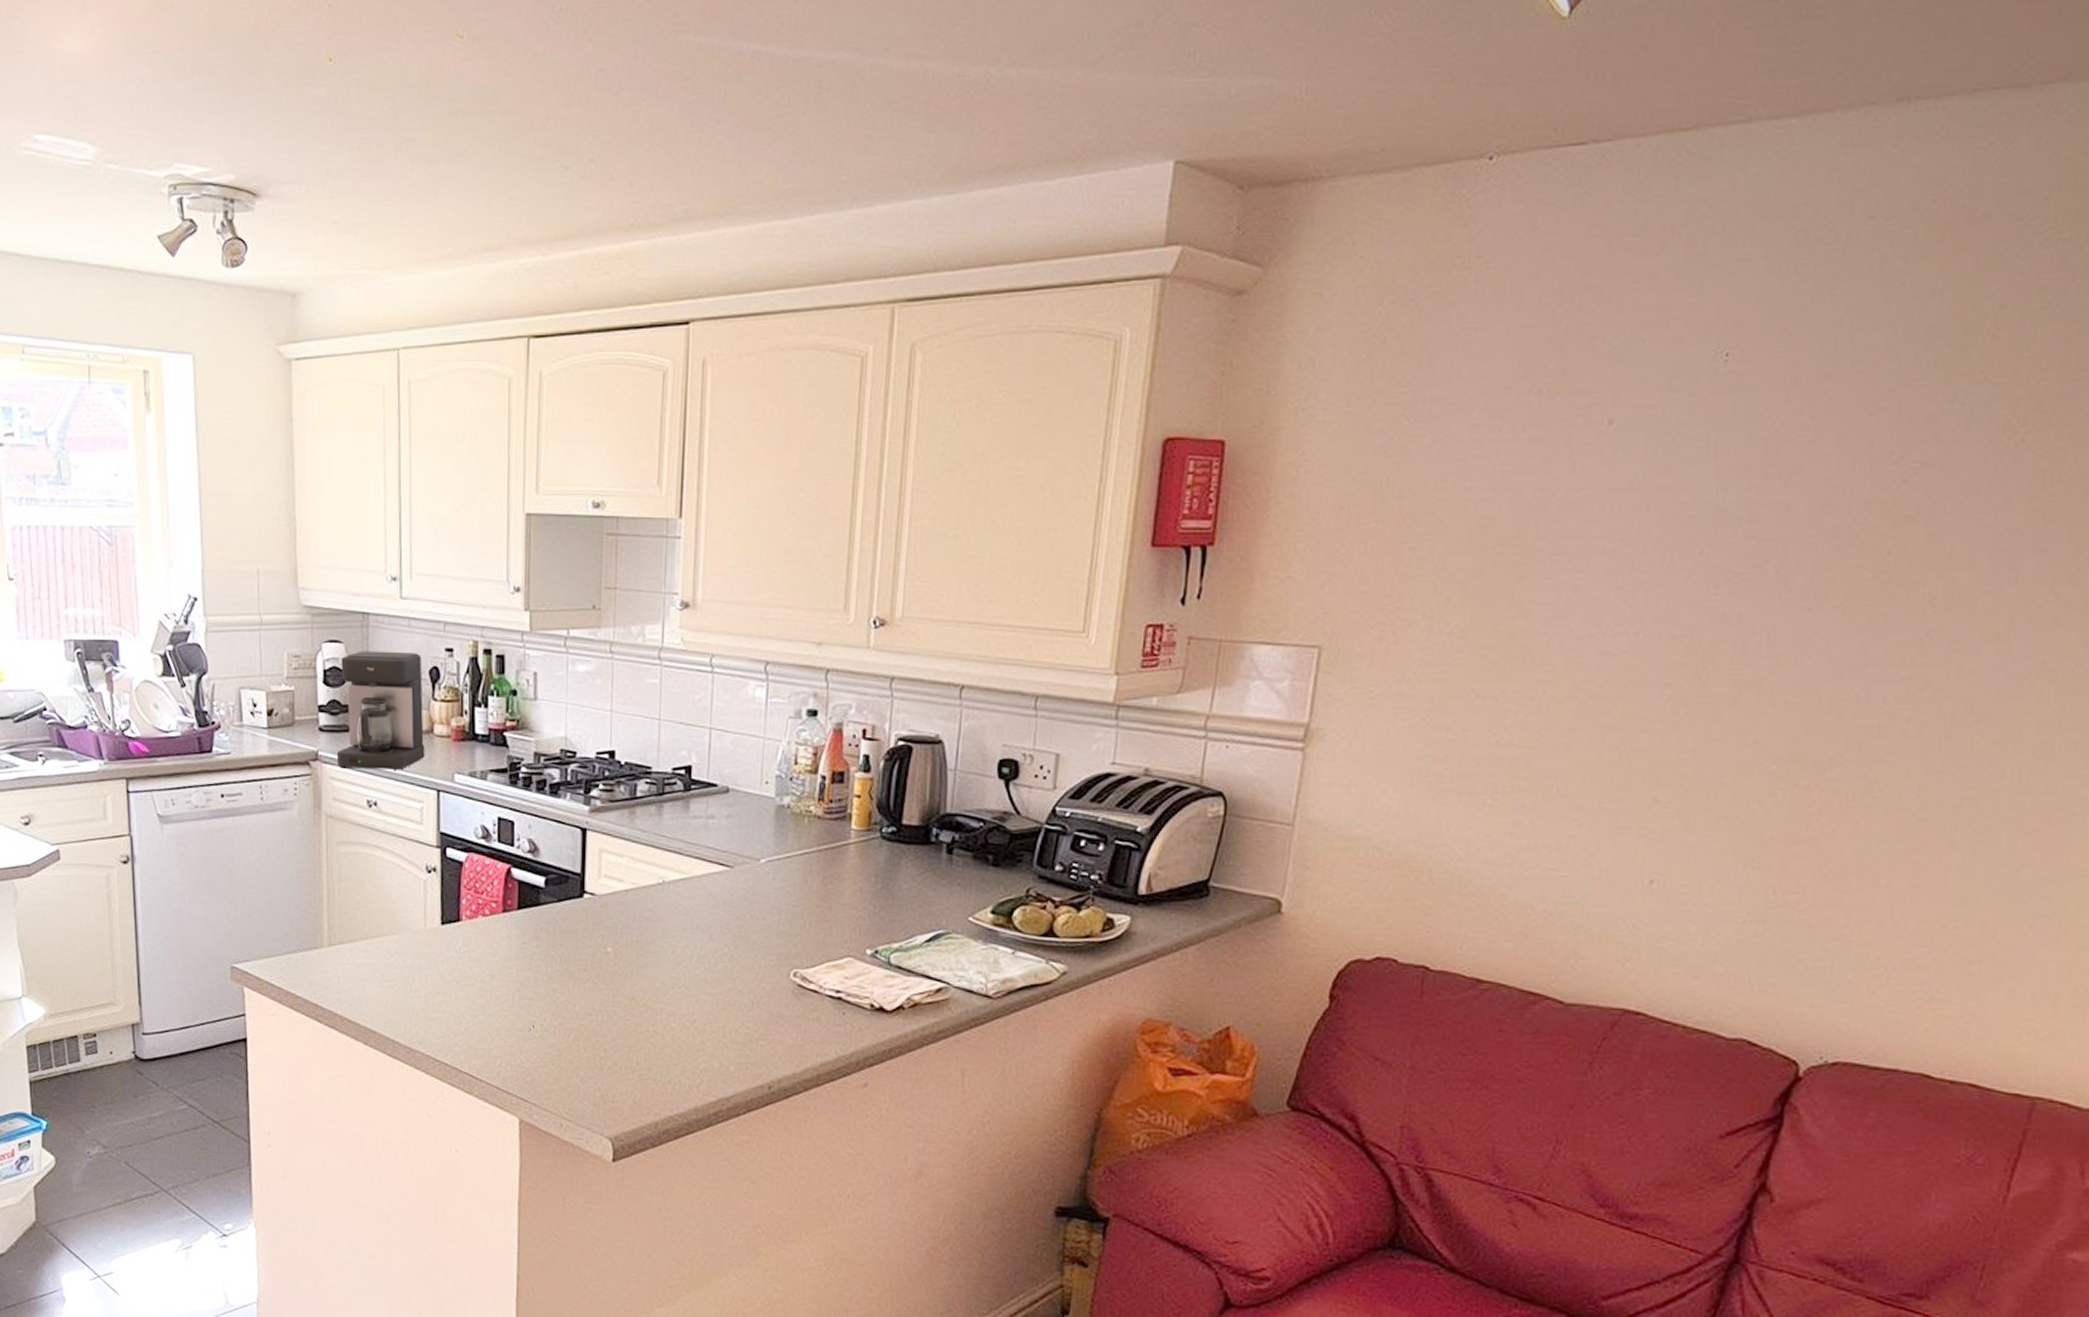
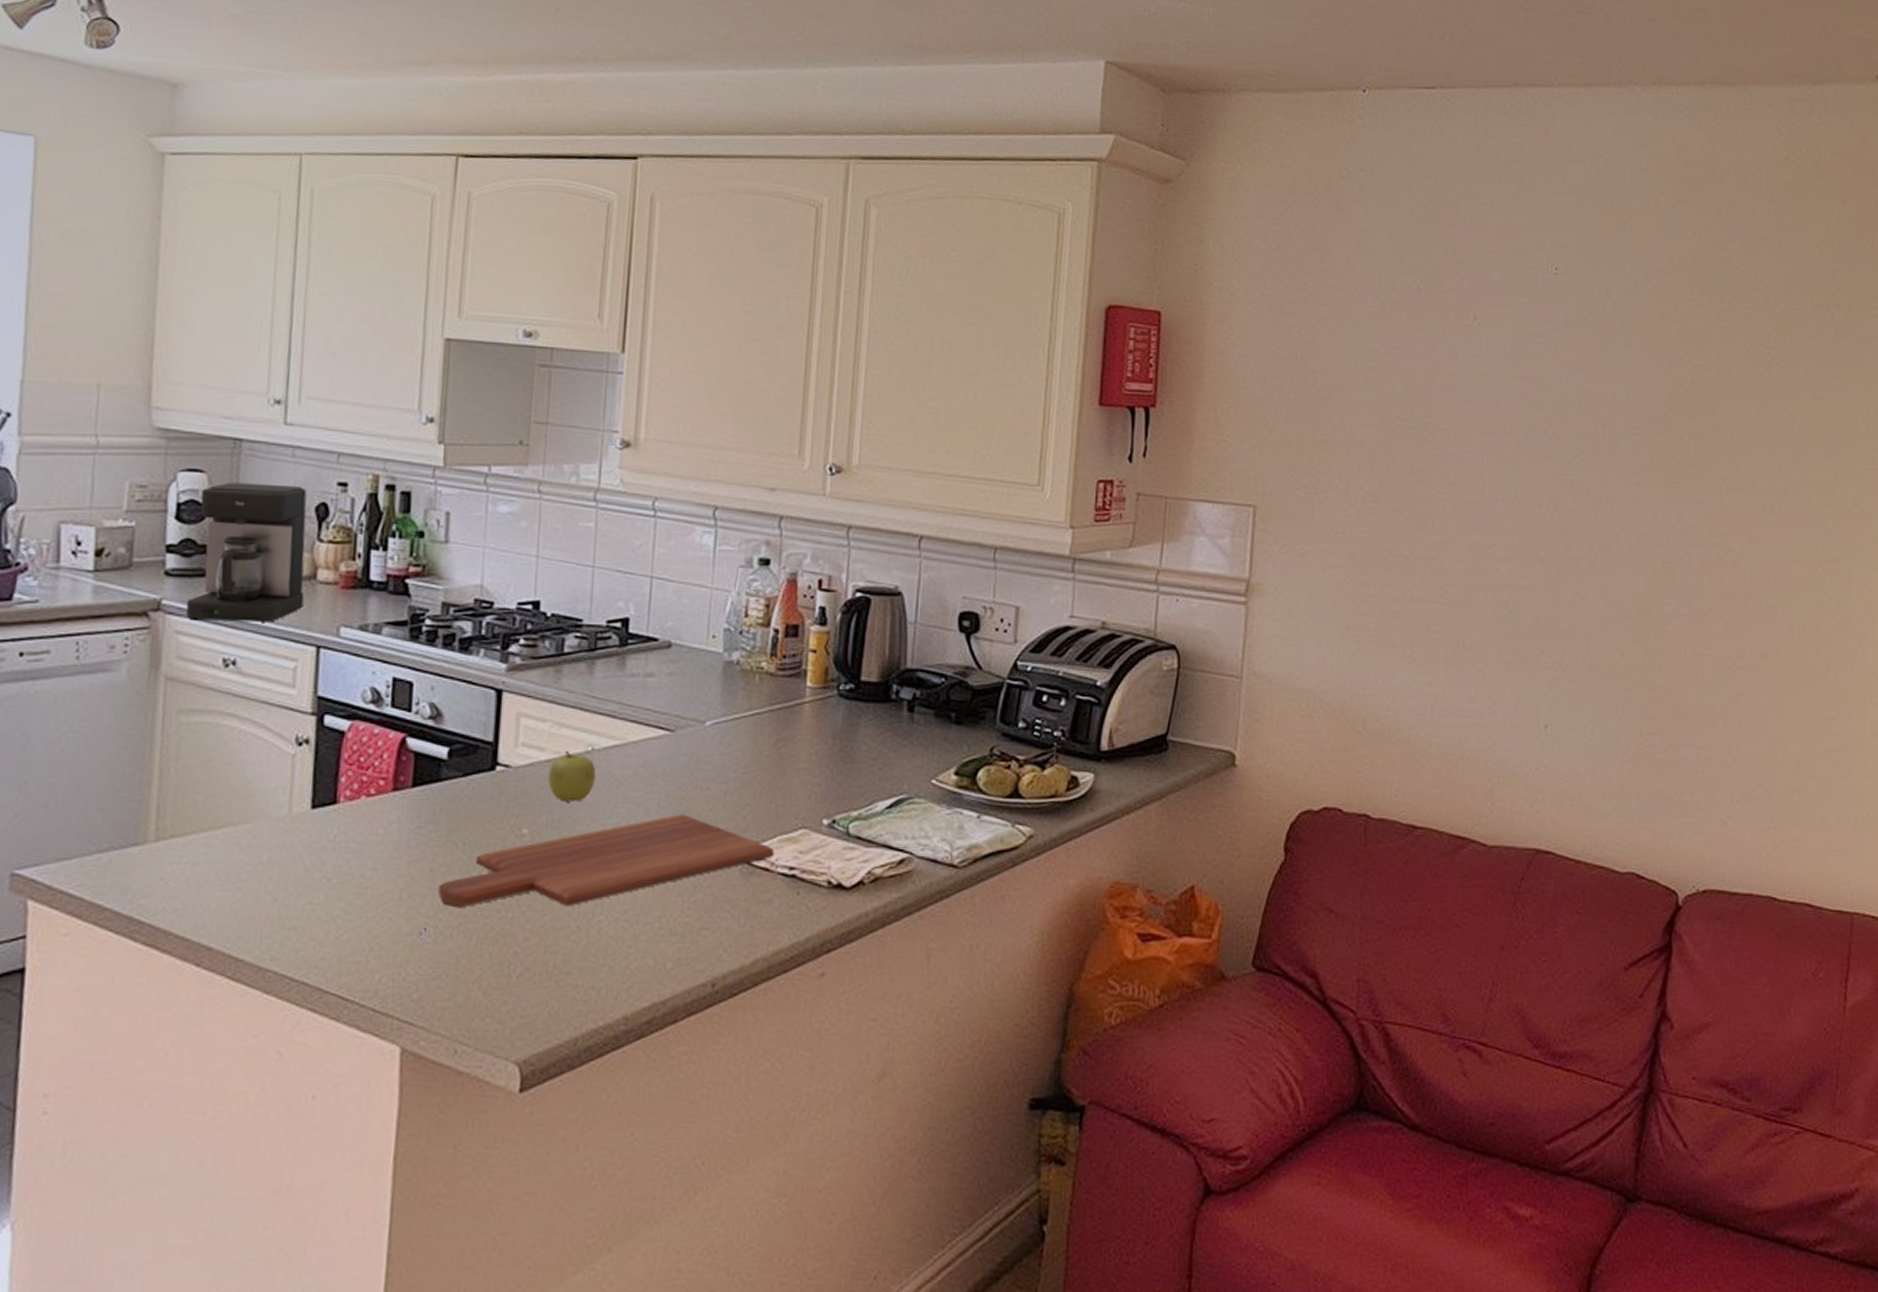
cutting board: none [542,939,822,1015] -> present [438,813,773,908]
fruit: none [627,883,667,926] -> present [548,751,597,802]

